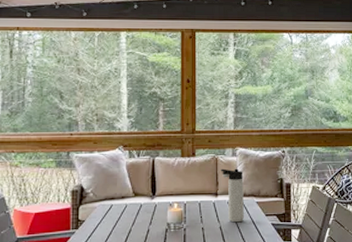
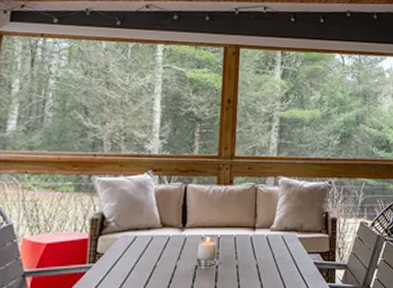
thermos bottle: present [221,168,244,223] -> none [260,199,285,260]

